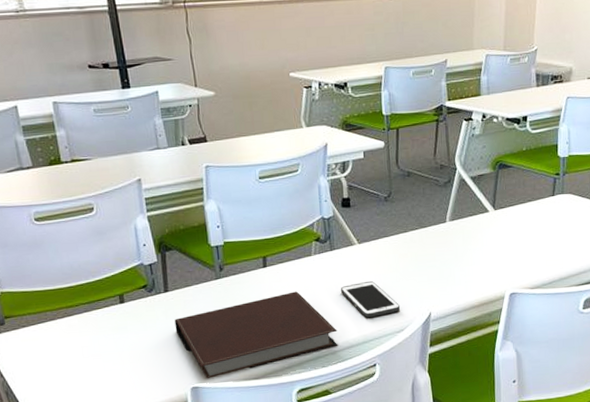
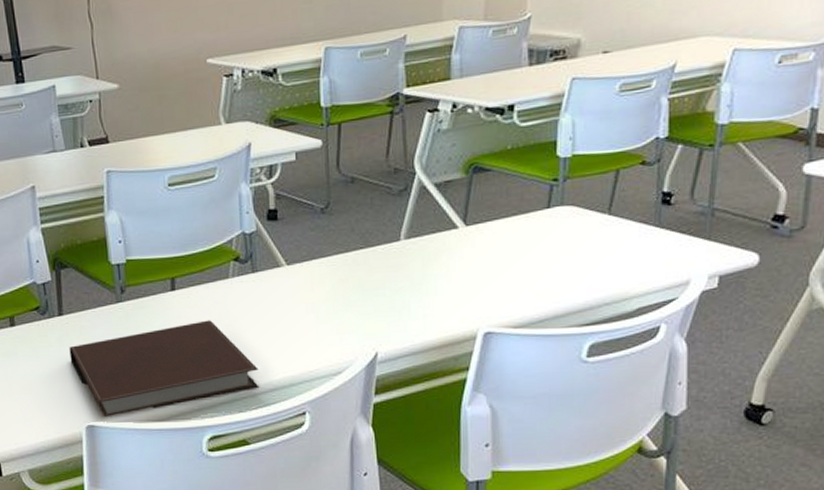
cell phone: present [340,280,401,318] -> none [263,310,338,356]

